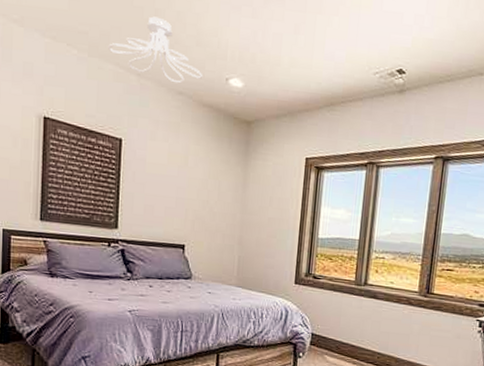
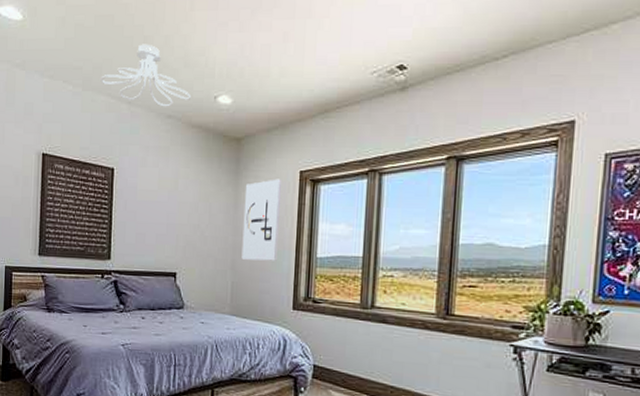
wall art: none [248,163,289,239] -> present [241,179,283,261]

